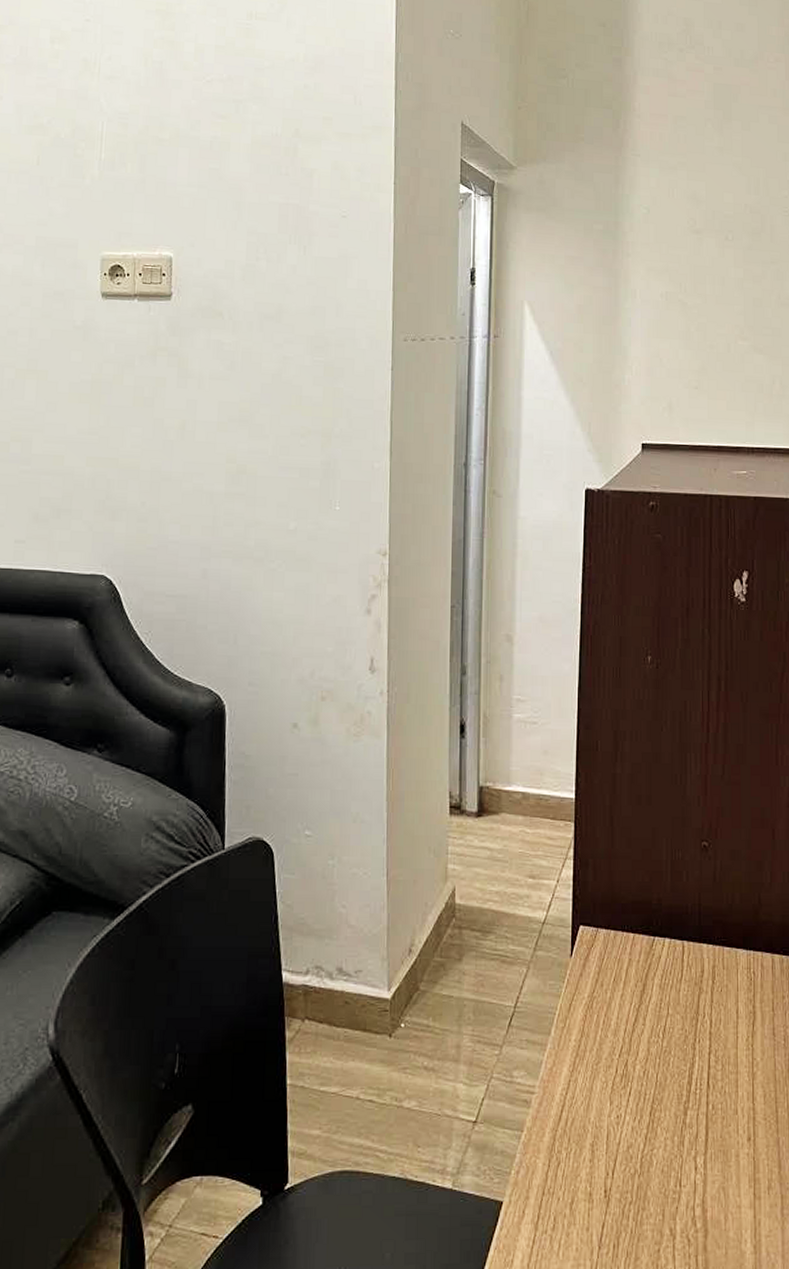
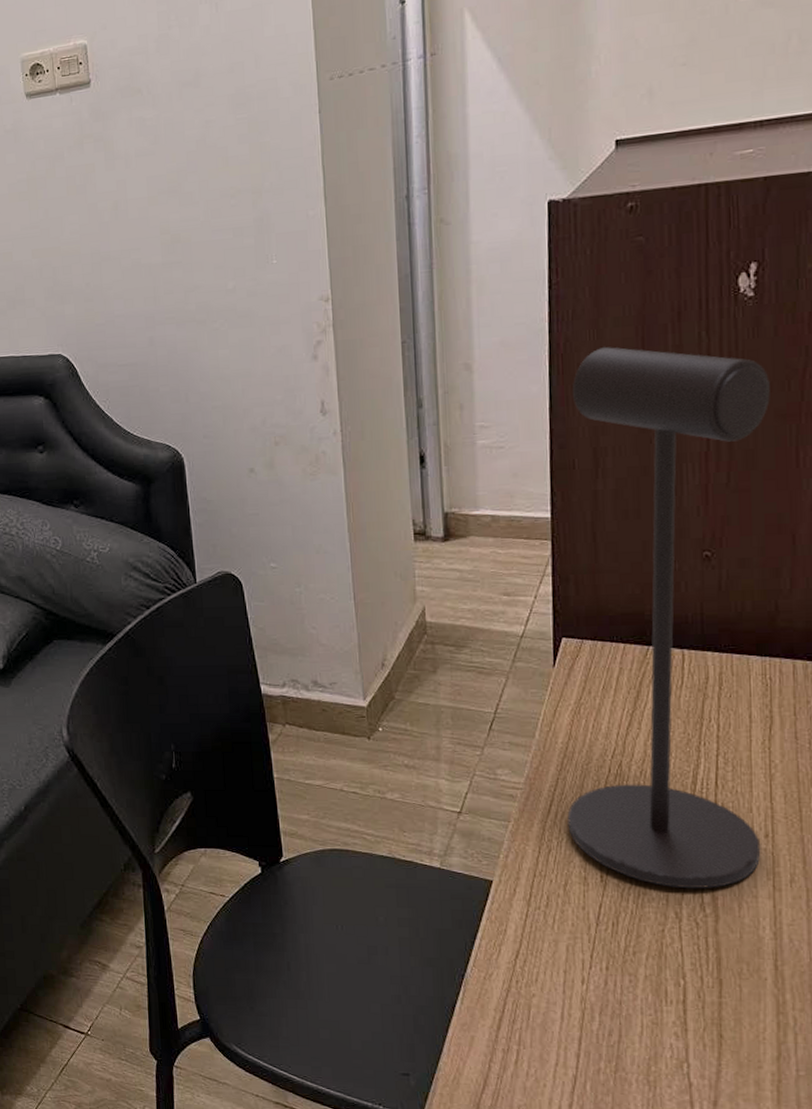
desk lamp: none [577,634,757,1201] -> present [567,347,770,889]

